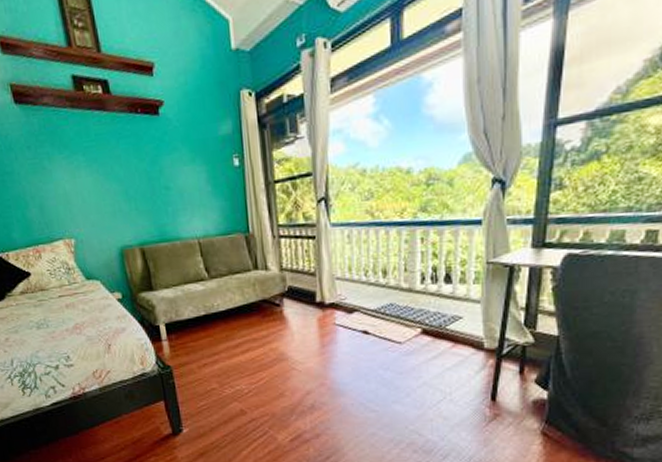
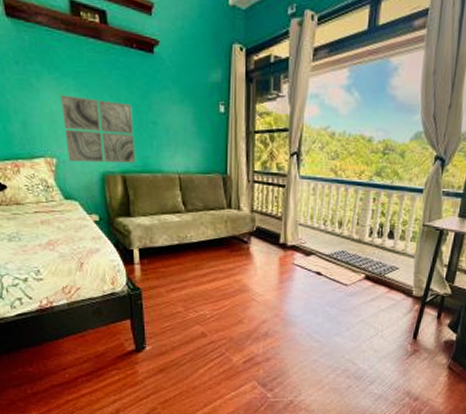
wall art: none [73,172,153,240] -> present [61,94,136,163]

